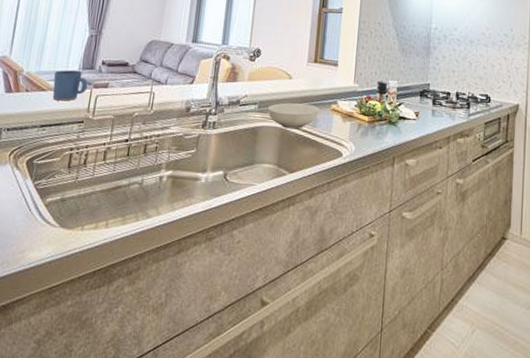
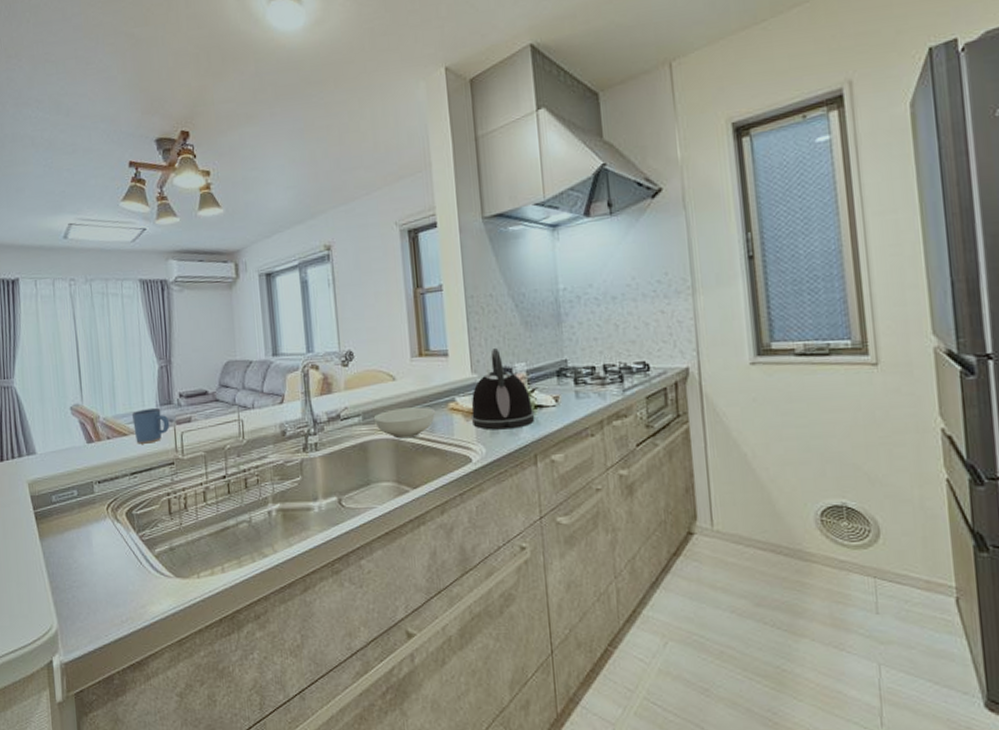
kettle: none [347,65,399,134] -> present [470,347,535,430]

